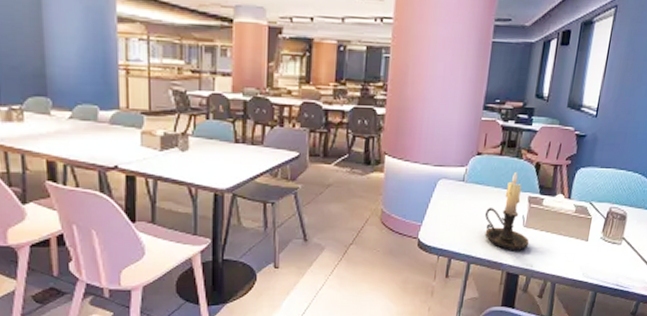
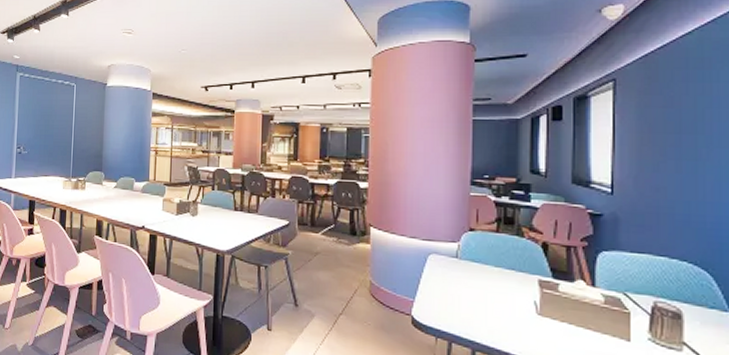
candle holder: present [484,171,529,250] -> none [486,250,546,343]

